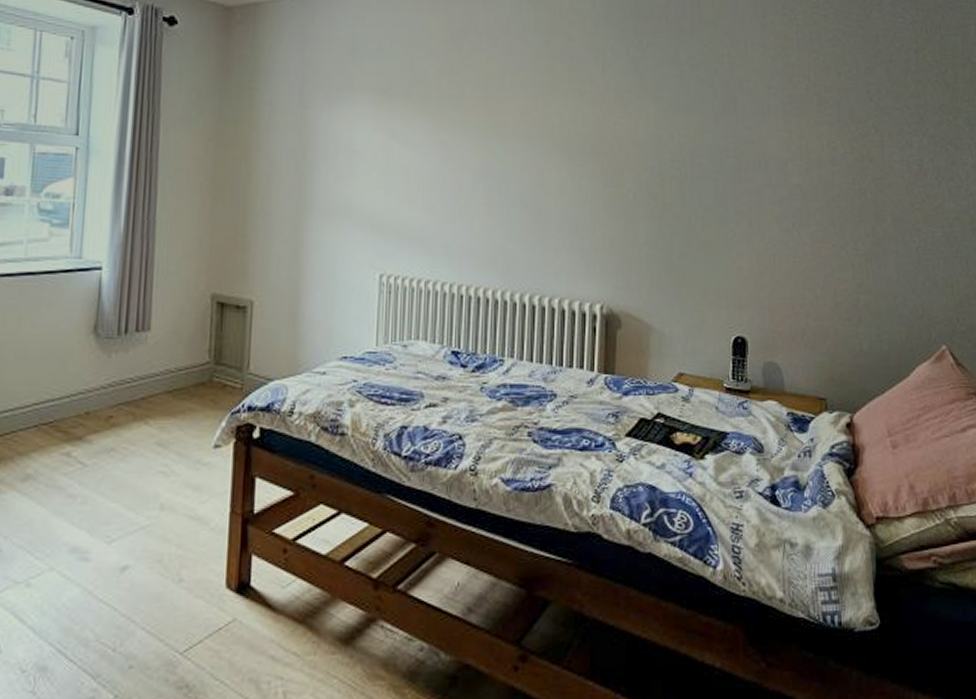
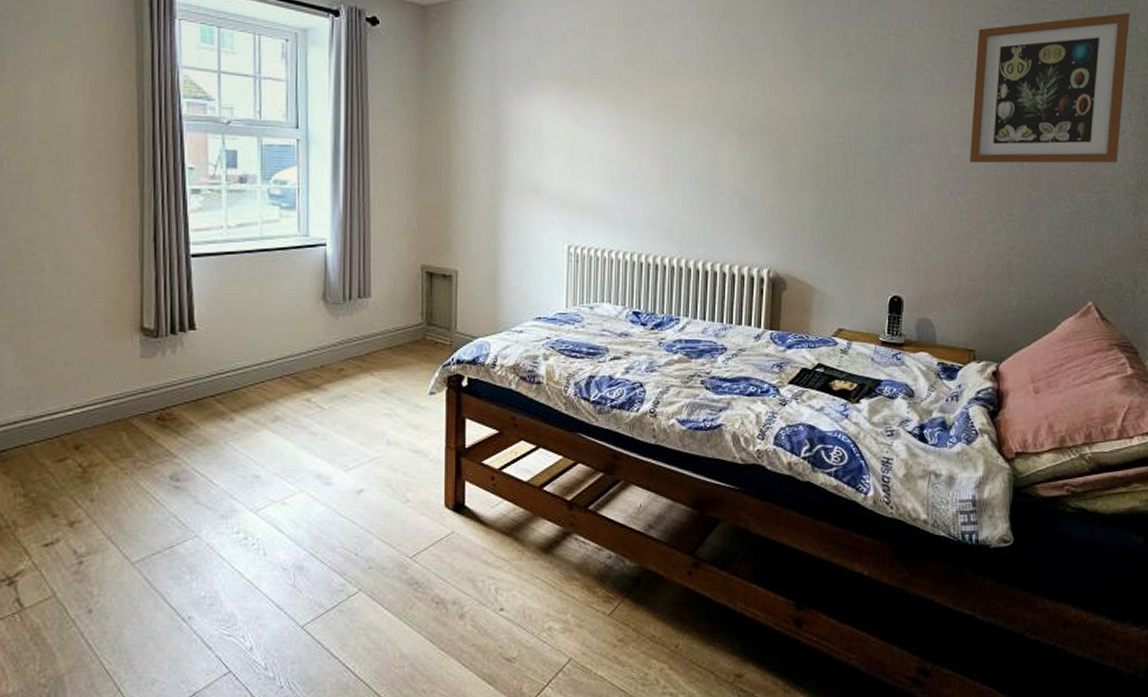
wall art: none [810,41,963,196] -> present [970,12,1130,164]

